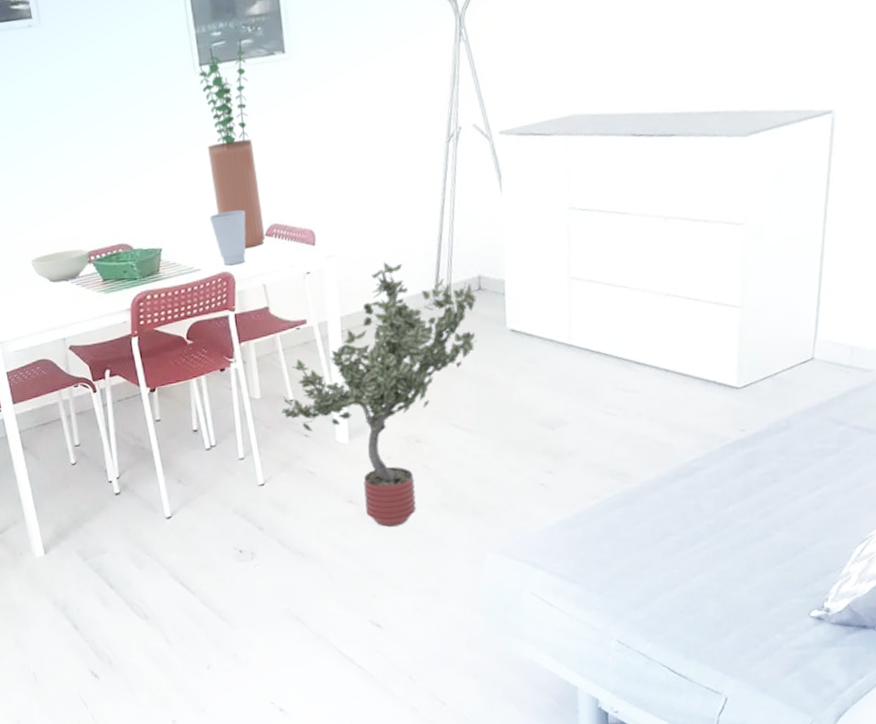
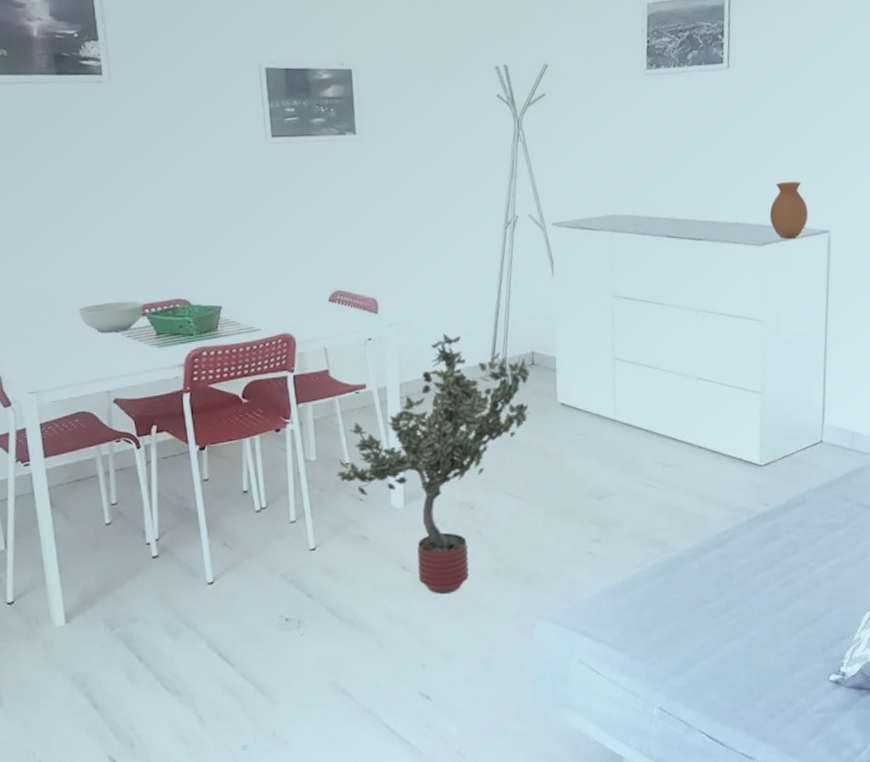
vase: present [199,39,265,249] -> none [270,117,329,313]
cup: present [209,210,246,266] -> none [272,274,310,328]
vase: none [758,54,807,126] -> present [769,182,808,239]

